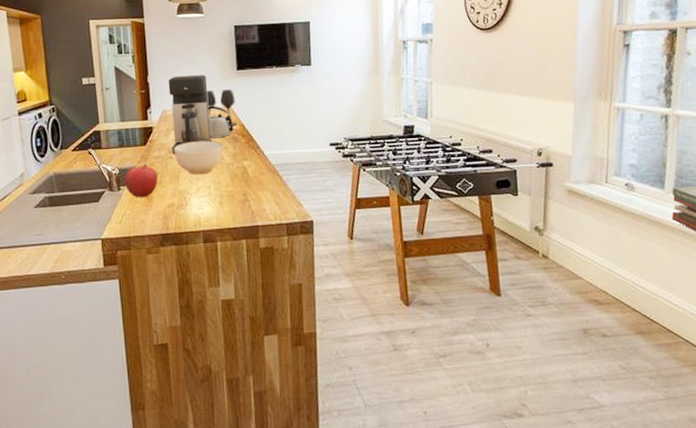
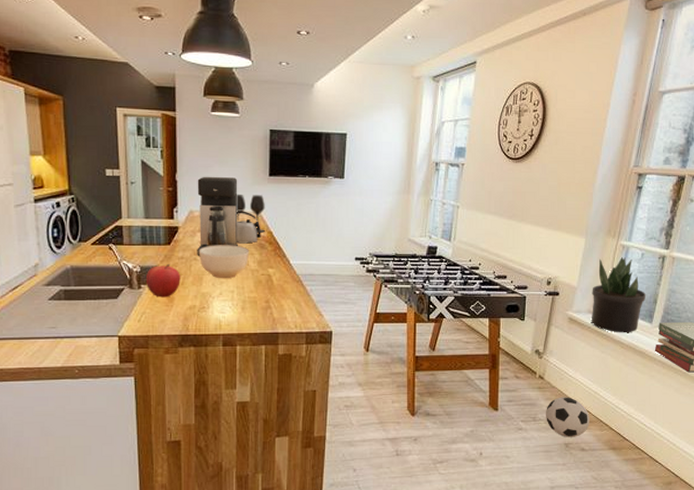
soccer ball: none [555,276,608,323] -> present [546,397,589,437]
planter: none [589,119,653,203] -> present [591,256,647,333]

